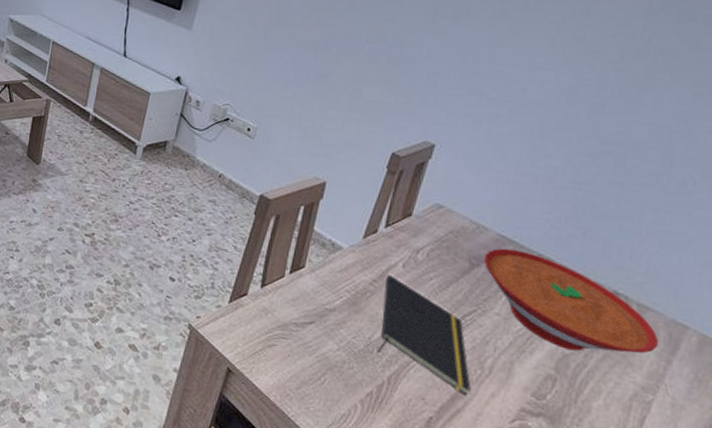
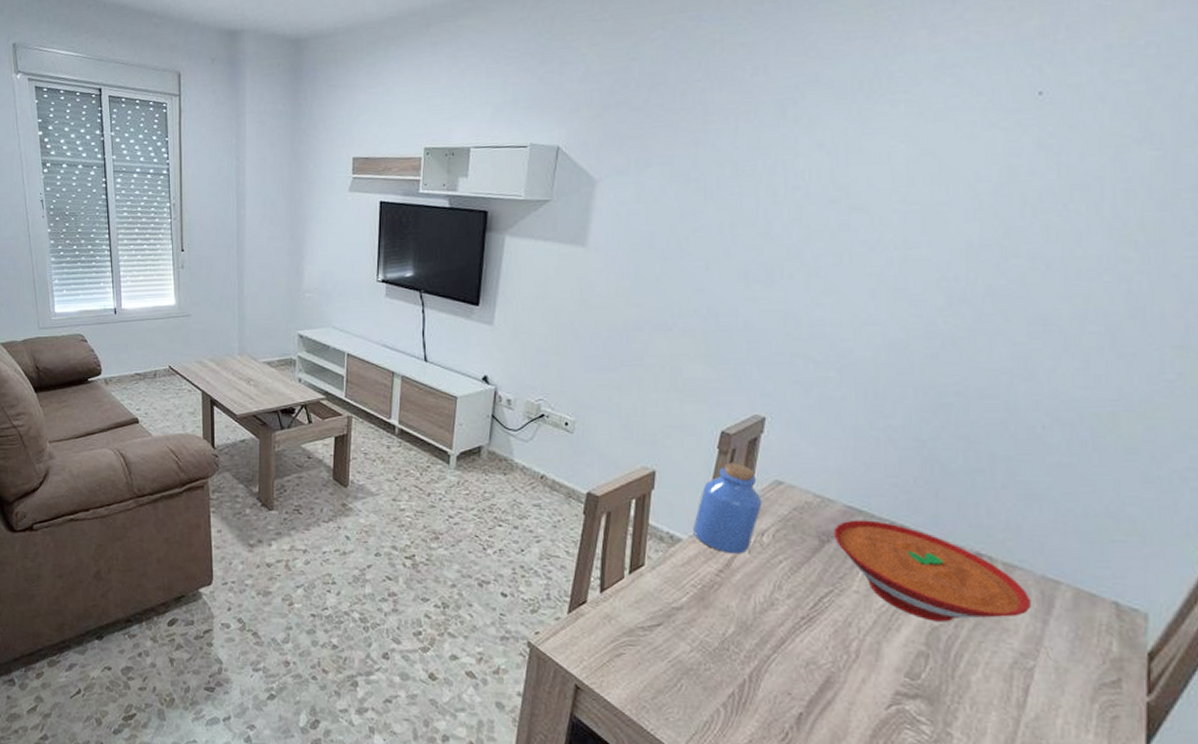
jar: none [354,182,422,267] -> present [693,462,762,554]
notepad: present [377,275,471,395] -> none [733,563,839,684]

